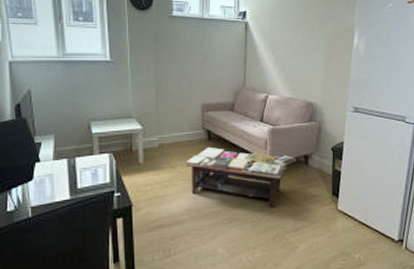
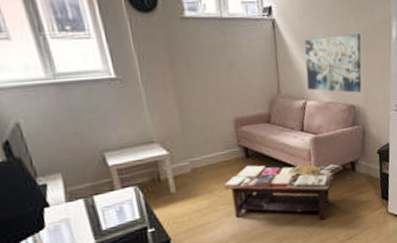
wall art: none [270,39,324,92] -> present [305,34,362,93]

